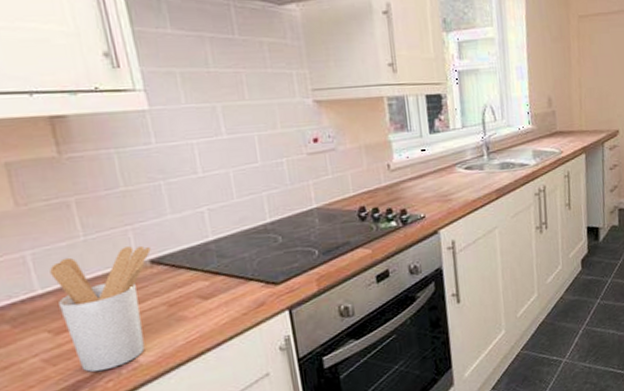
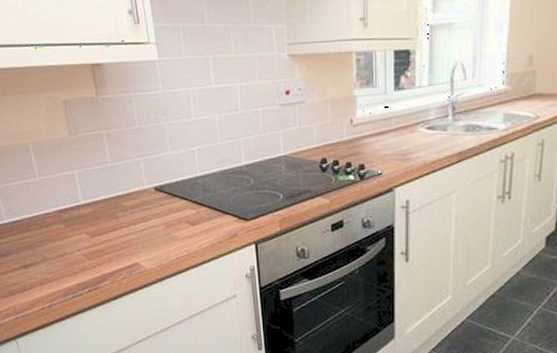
utensil holder: present [50,246,151,372] -> none [89,174,155,270]

